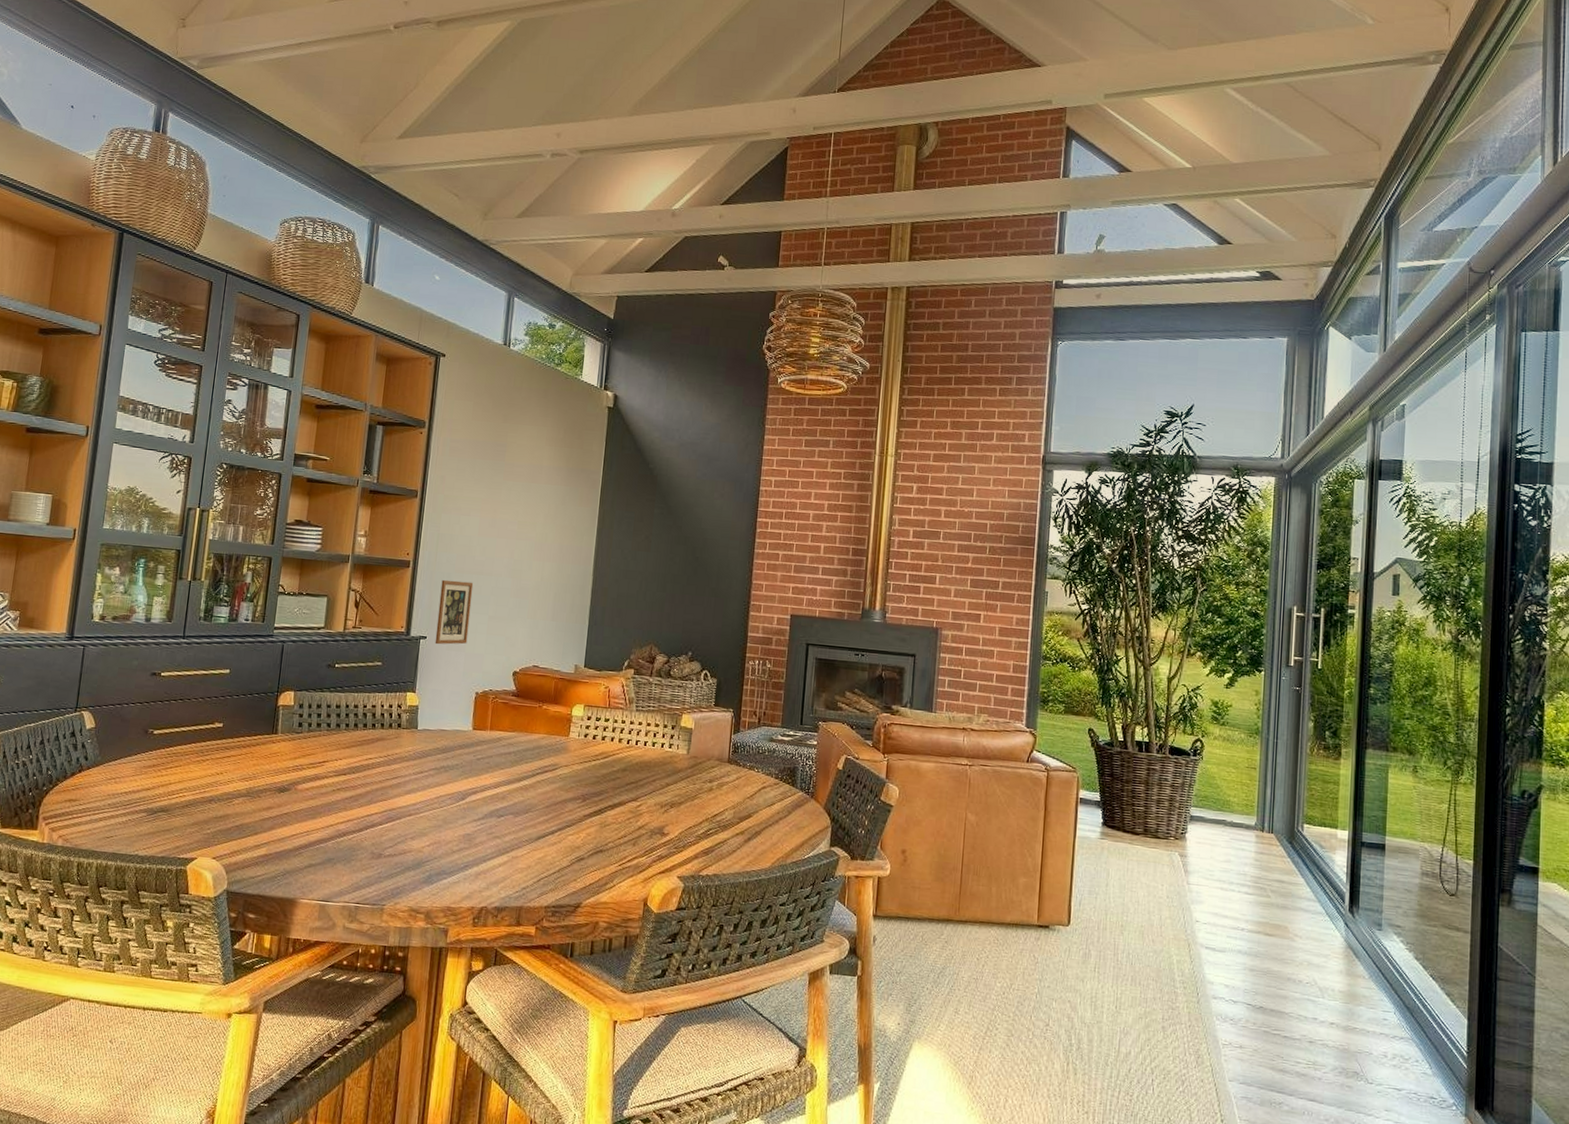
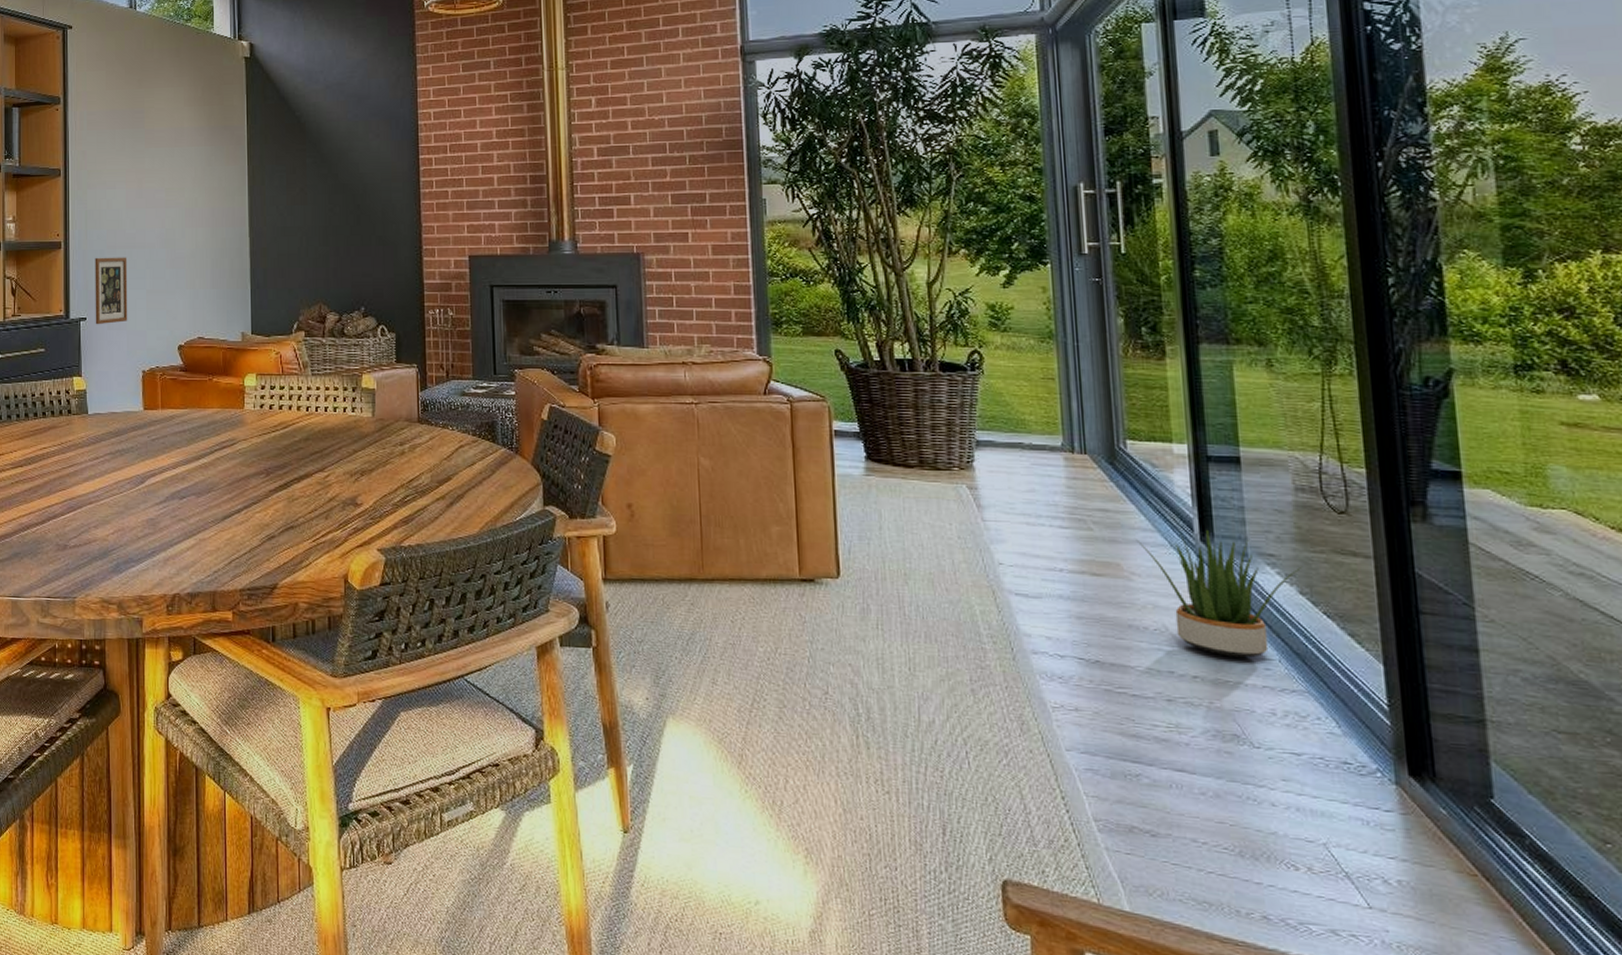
potted plant: none [1301,902,1420,1009] -> present [1136,529,1303,658]

